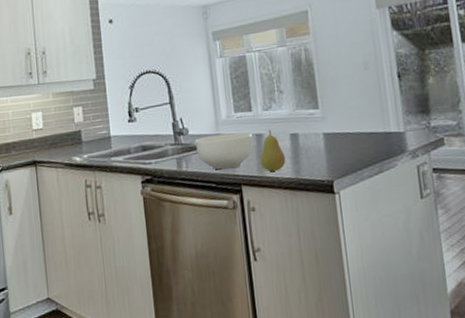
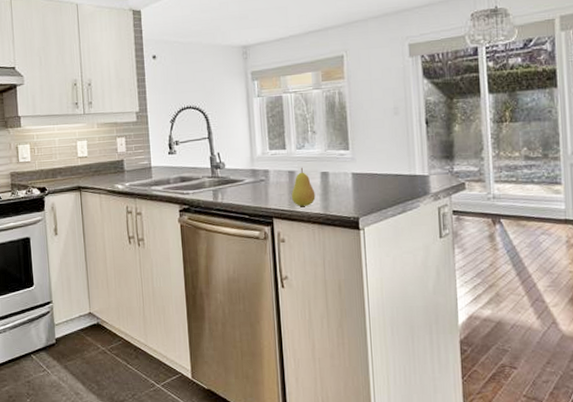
bowl: present [194,132,253,170] -> none [230,168,286,203]

